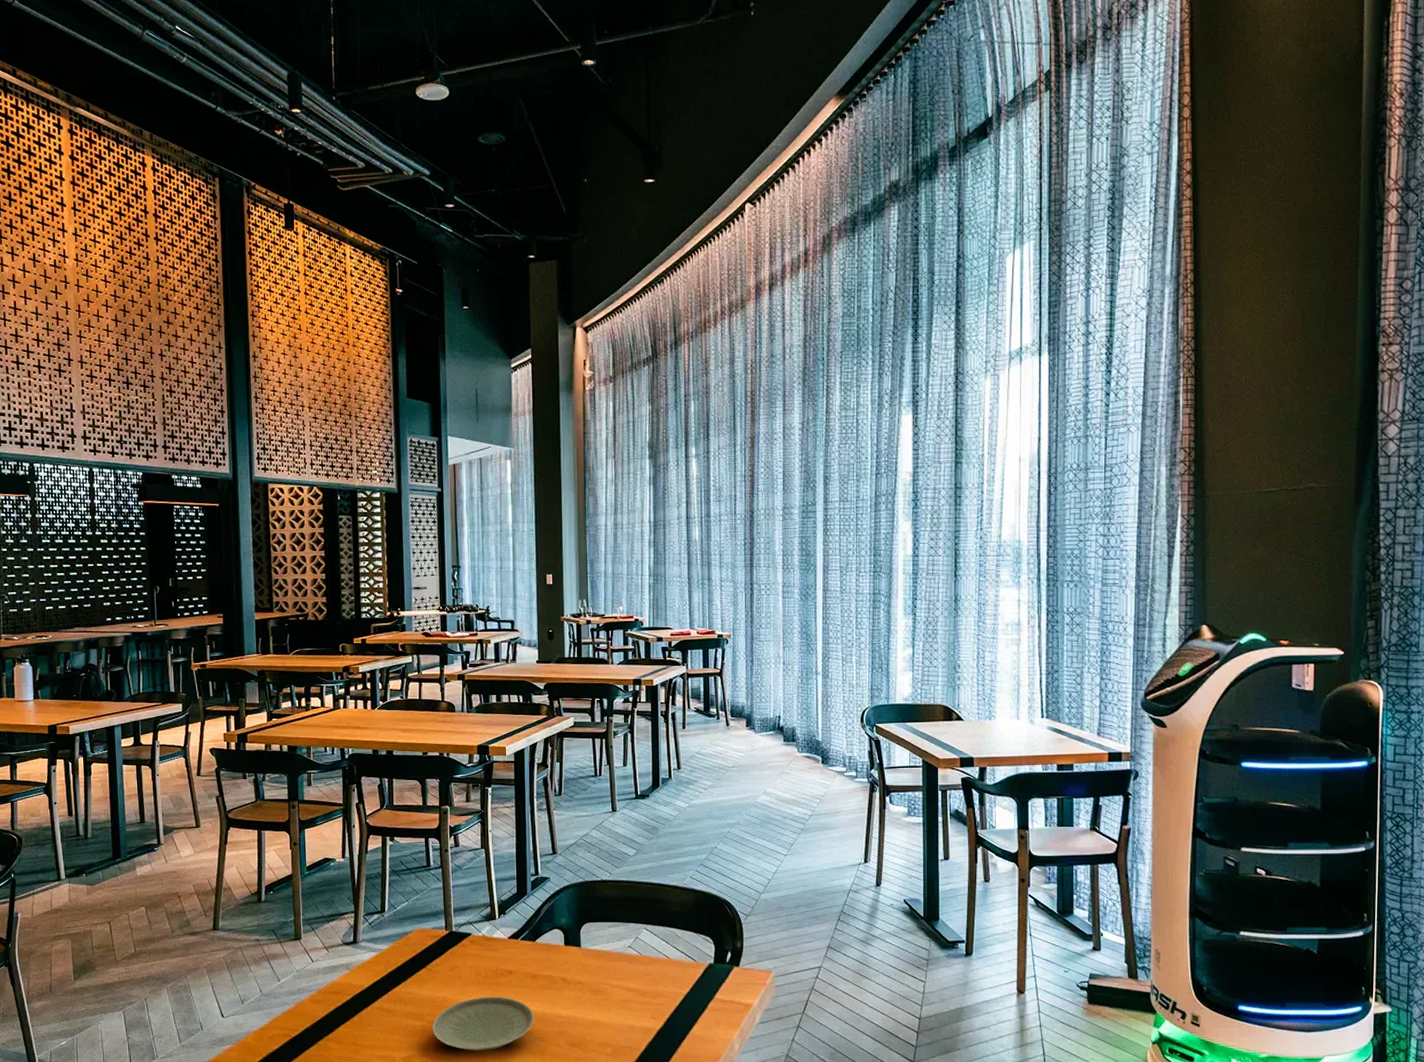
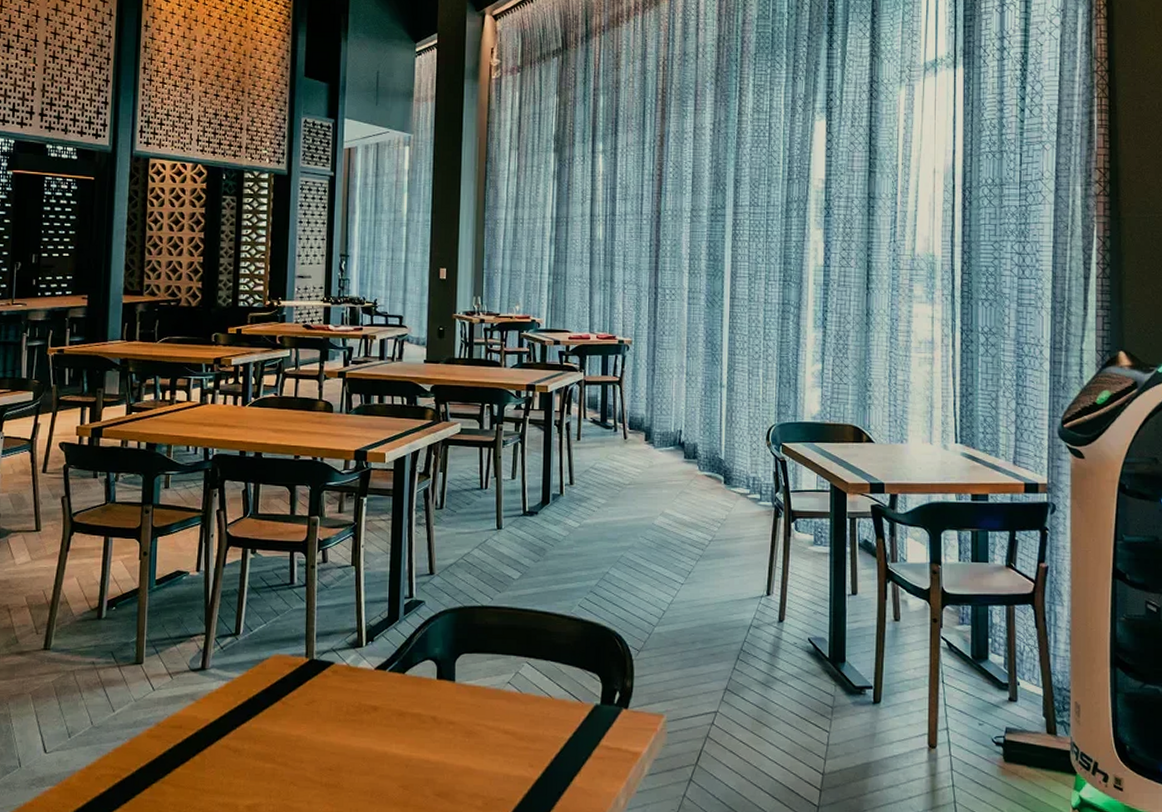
plate: present [432,996,535,1052] -> none [282,735,399,801]

